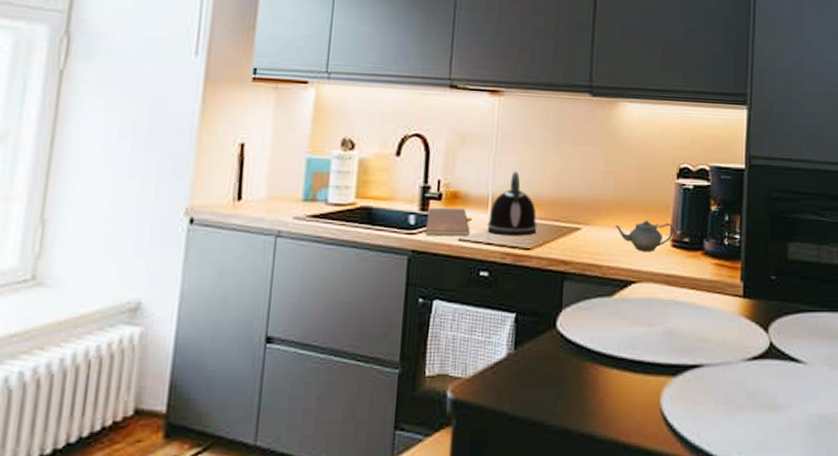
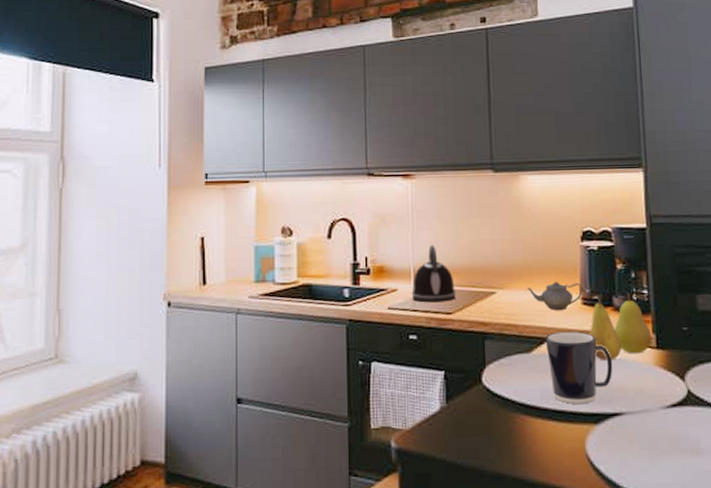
chopping board: present [425,208,470,235] -> none [358,281,397,305]
mug: none [629,275,697,354] -> present [545,331,613,404]
fruit: none [675,236,708,308] -> present [589,293,622,361]
fruit: none [702,236,740,302] -> present [614,292,652,354]

